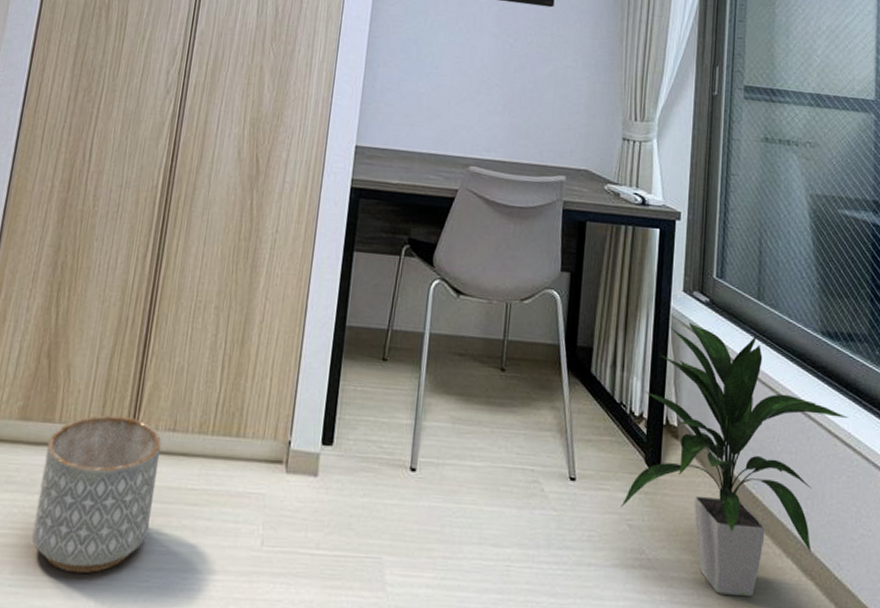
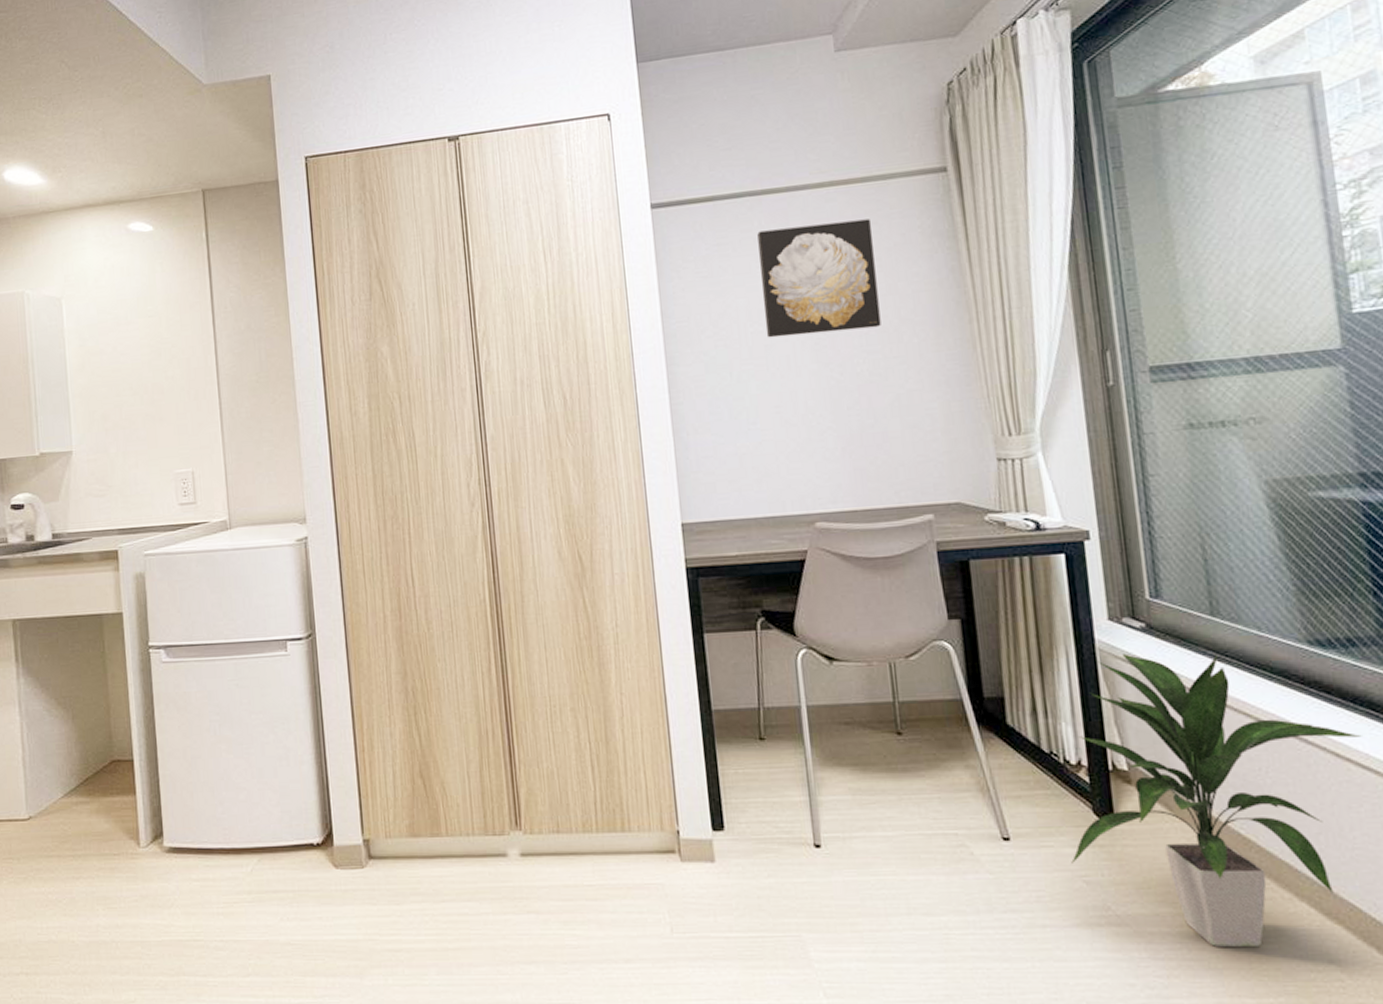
planter: present [32,415,162,574] -> none [440,823,556,971]

